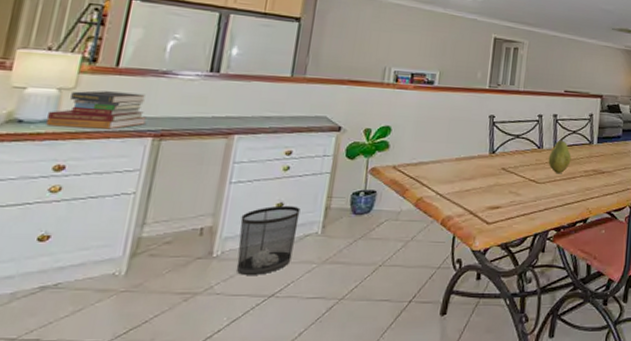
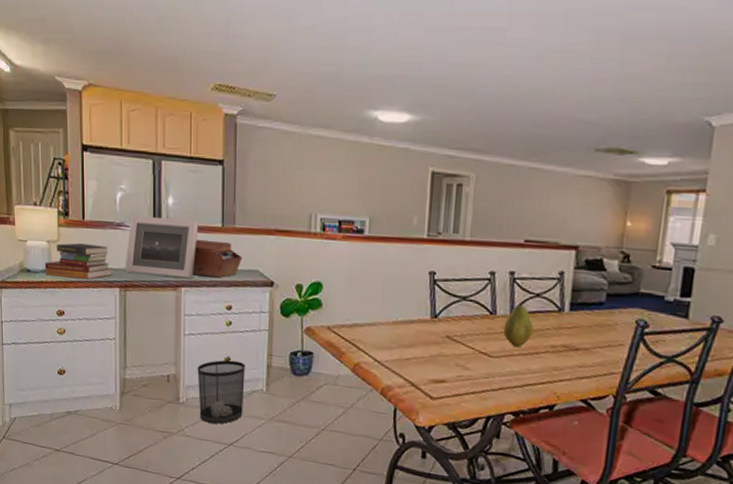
picture frame: none [163,64,265,125] -> present [125,216,199,278]
sewing box: none [249,87,310,125] -> present [191,239,243,278]

